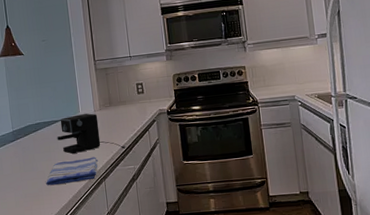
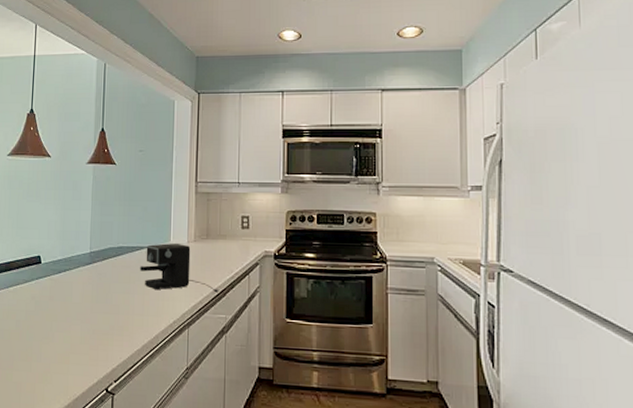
dish towel: present [46,157,99,186] -> none [119,296,184,325]

